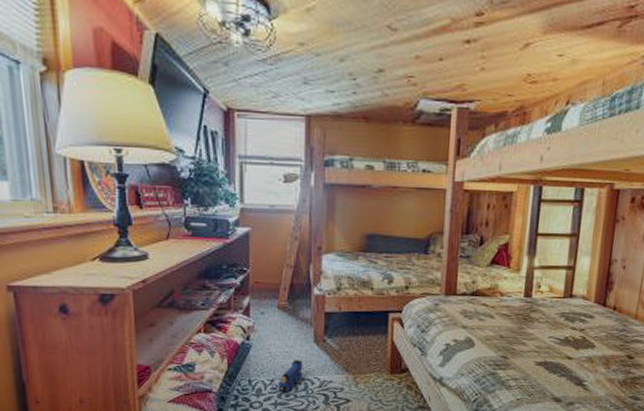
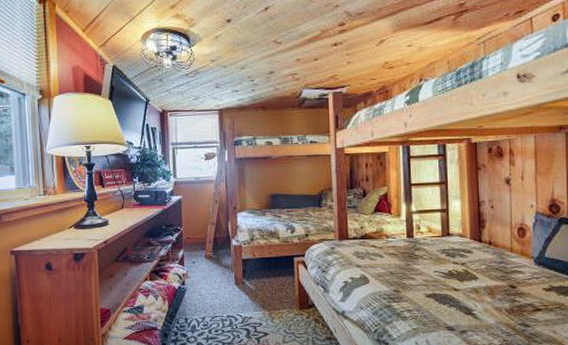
toy train: present [277,360,303,393] -> none [208,300,228,328]

